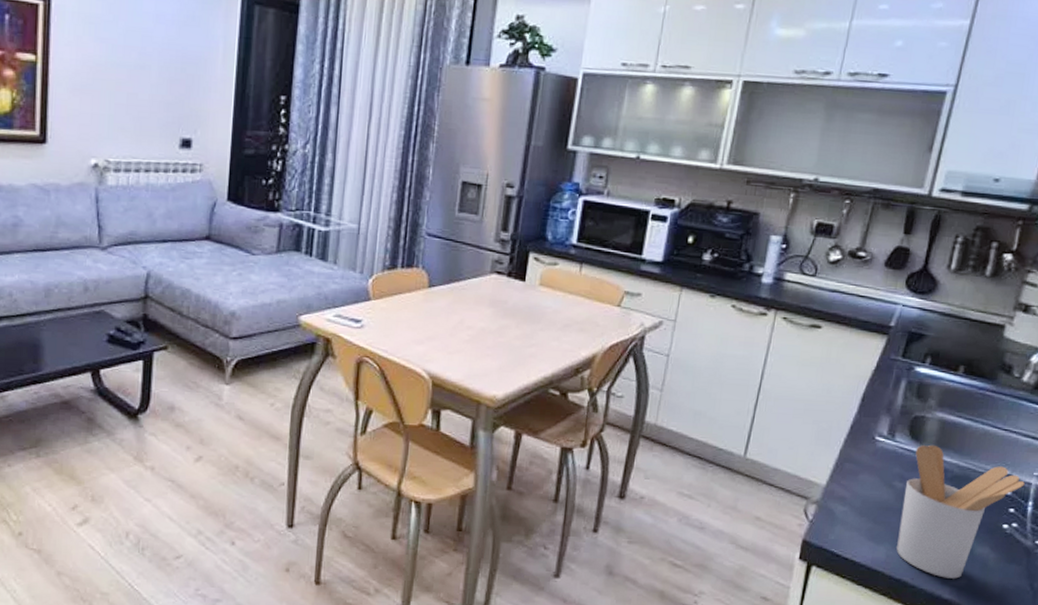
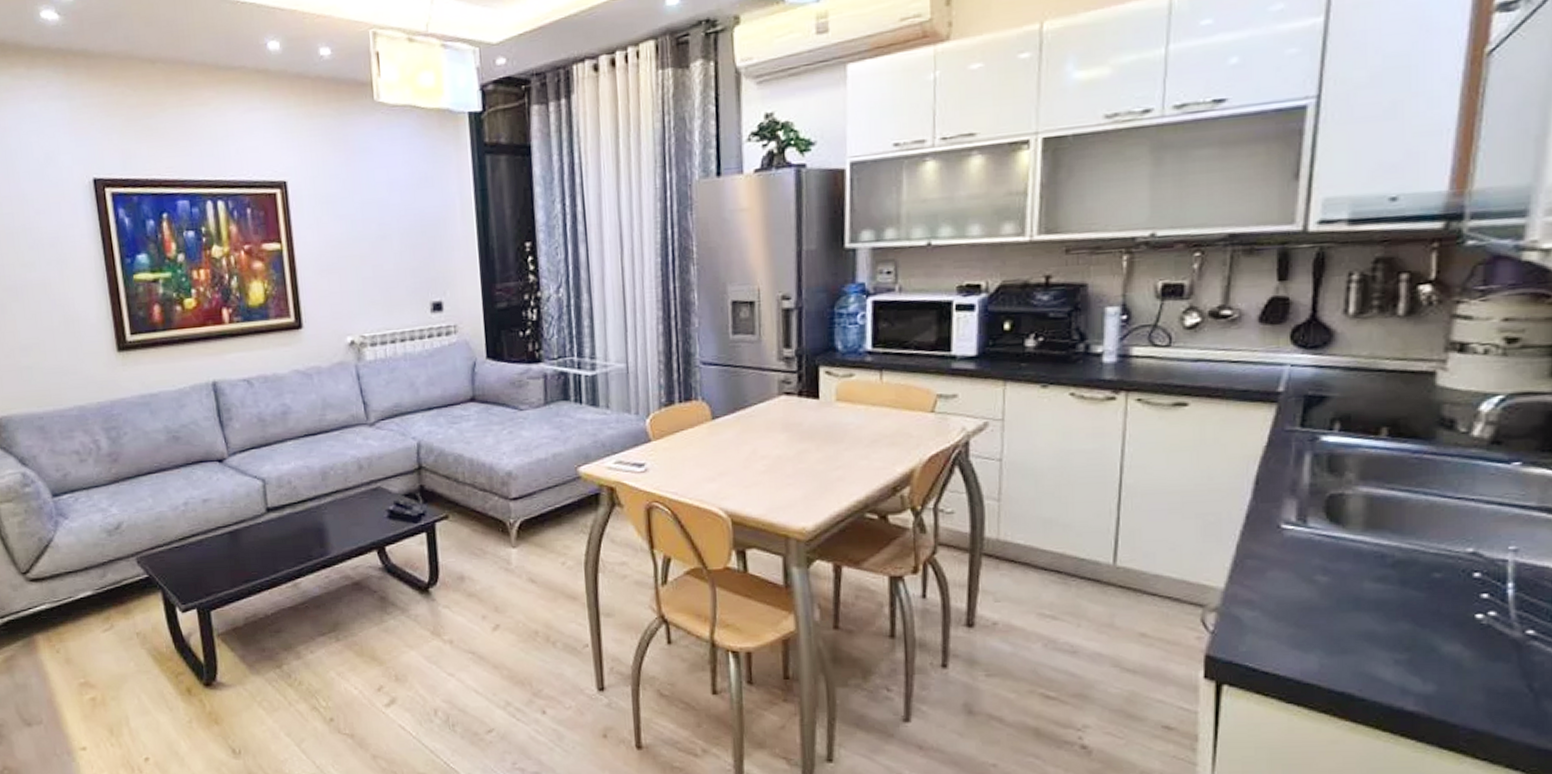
utensil holder: present [896,444,1025,579] -> none [1331,526,1498,686]

